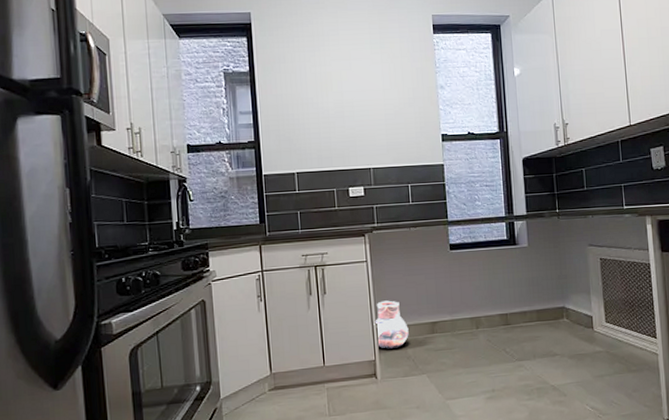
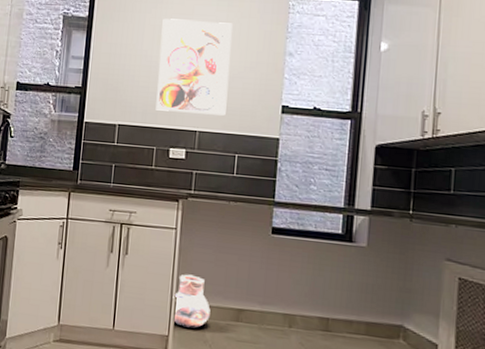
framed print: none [323,64,394,154] -> present [155,18,233,116]

